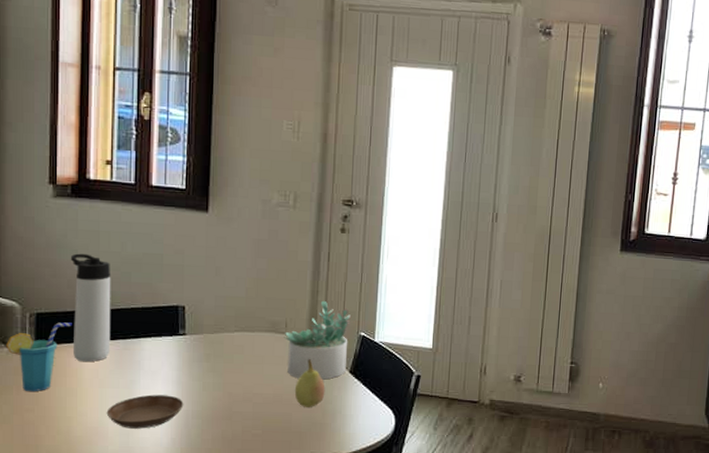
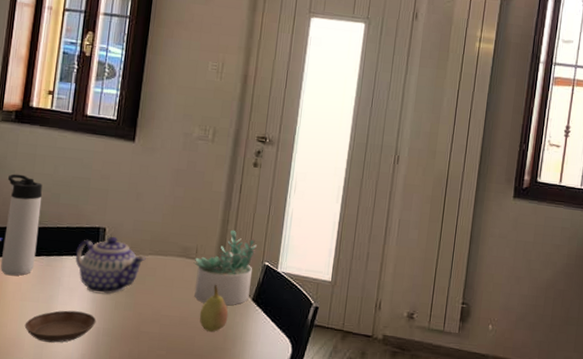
teapot: none [154,314,232,376] -> present [75,236,146,295]

